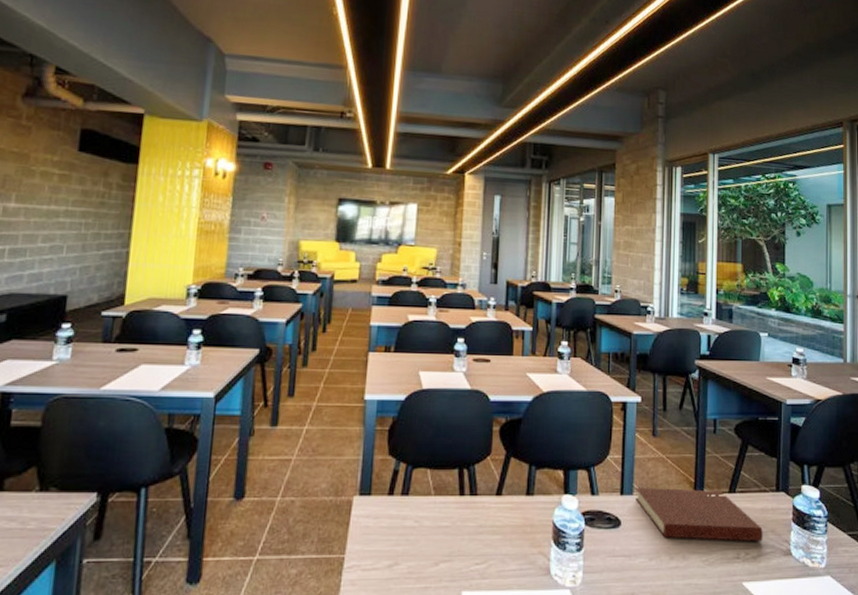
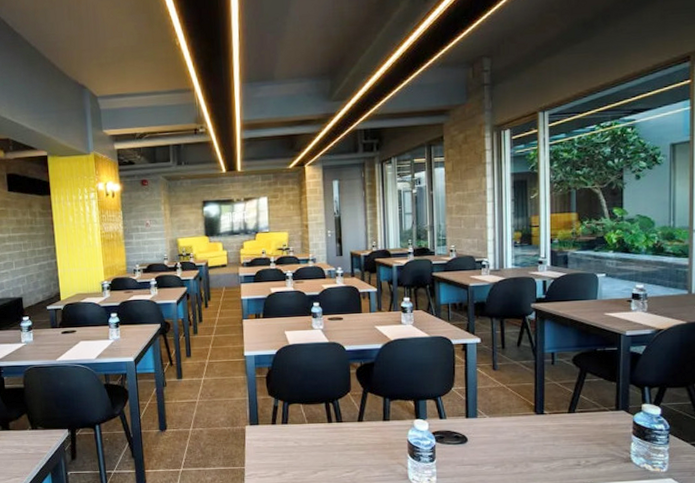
notebook: present [635,487,763,542] -> none [479,411,603,452]

